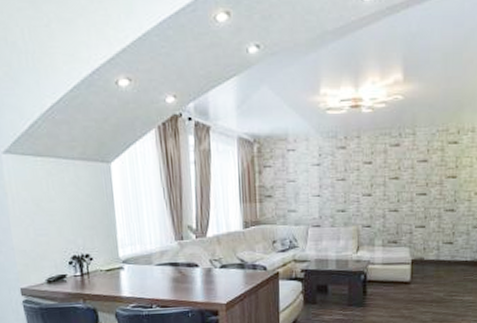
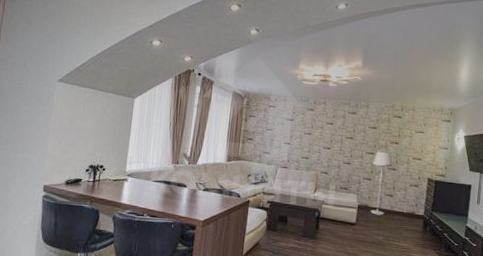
floor lamp: none [426,190,450,269] -> present [370,151,393,216]

